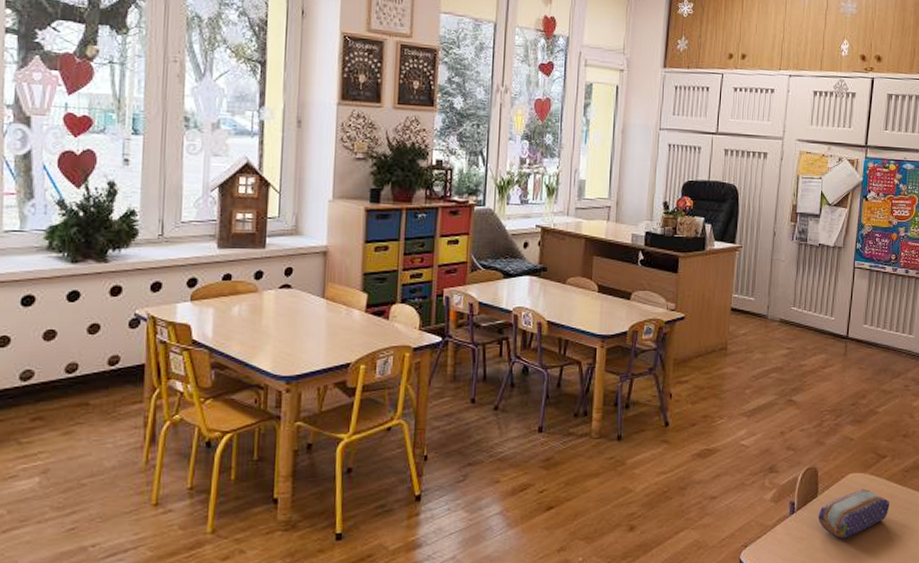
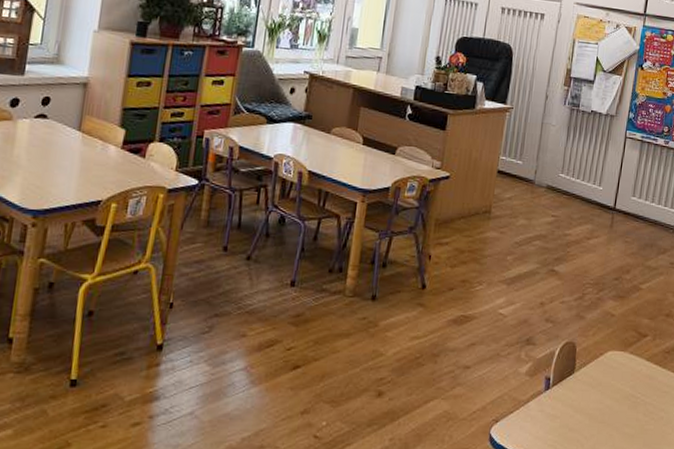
pencil case: present [818,488,890,539] -> none [573,367,649,420]

